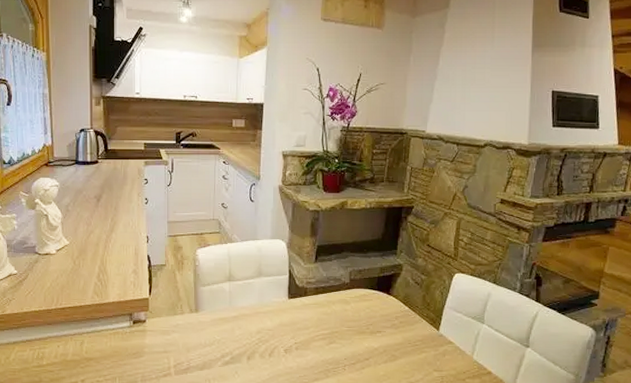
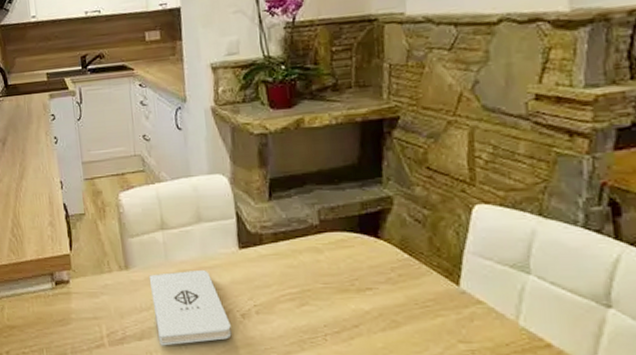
notepad: none [214,314,275,375] -> present [149,269,232,346]

